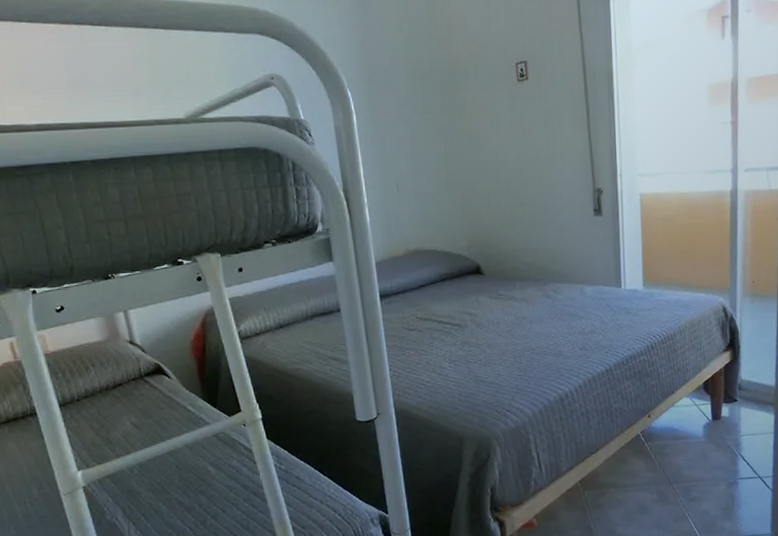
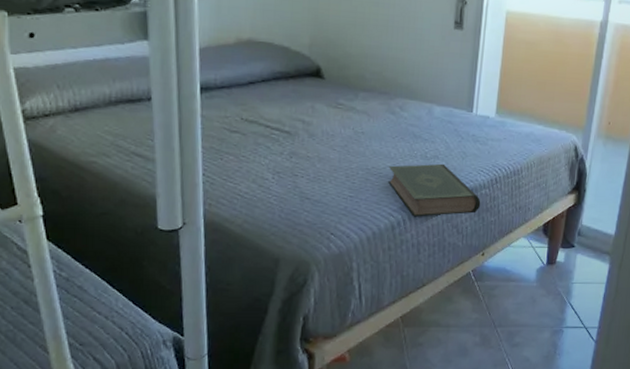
book: none [550,337,641,388] -> present [388,163,481,217]

